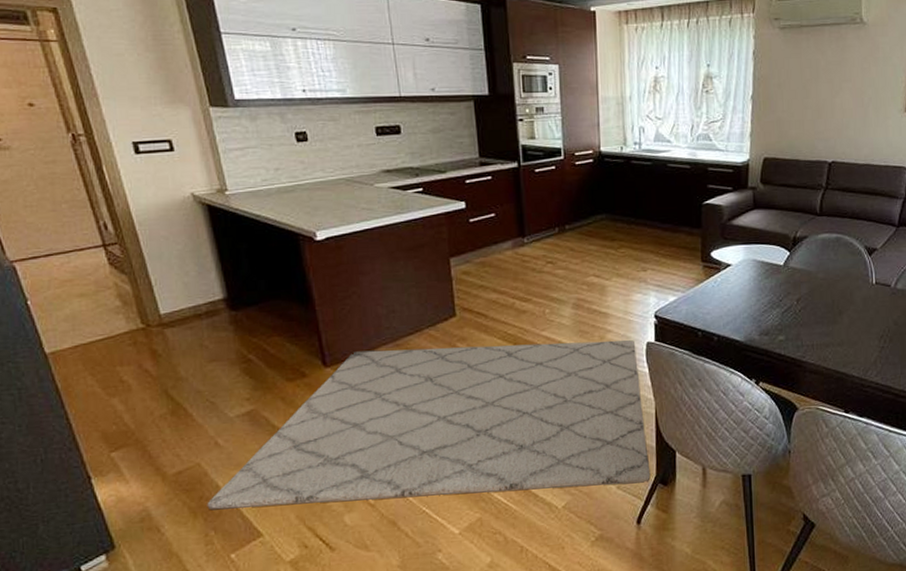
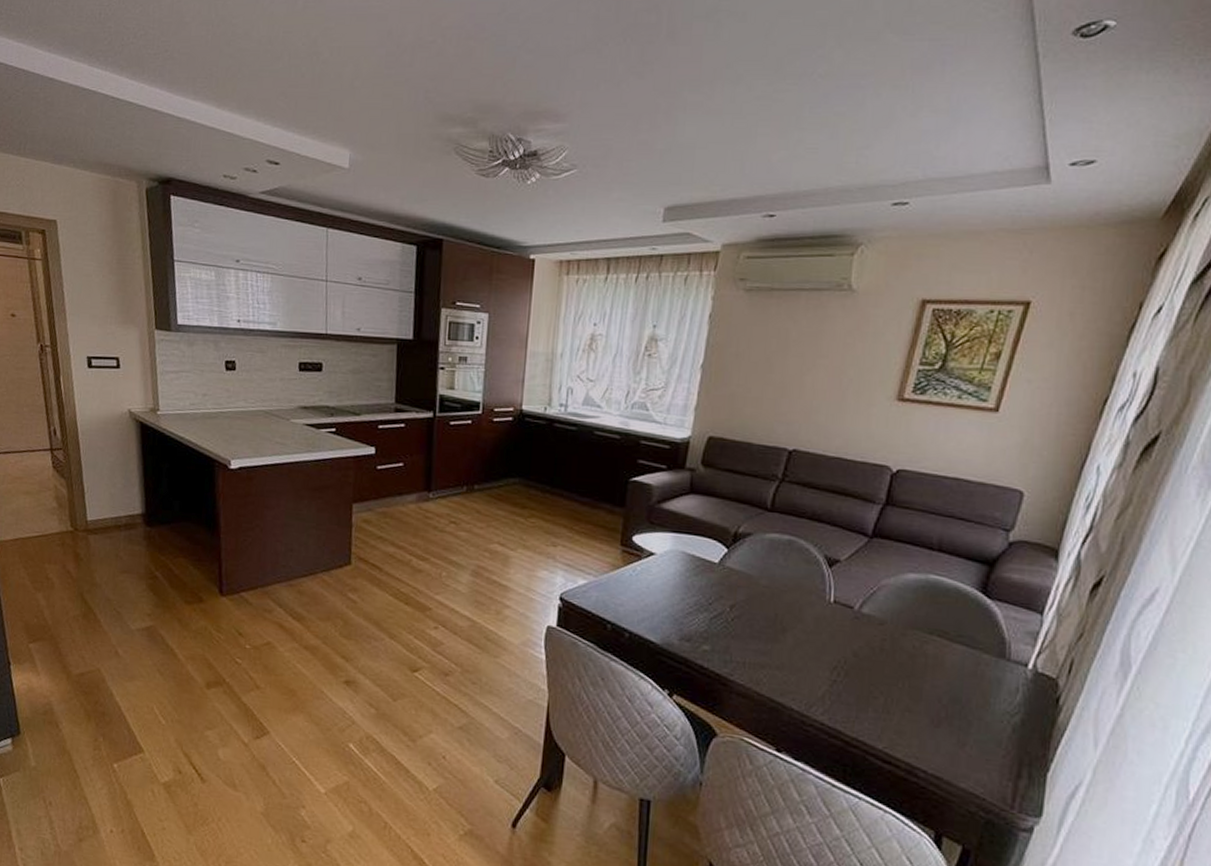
rug: present [207,340,651,510] -> none [100,585,535,783]

